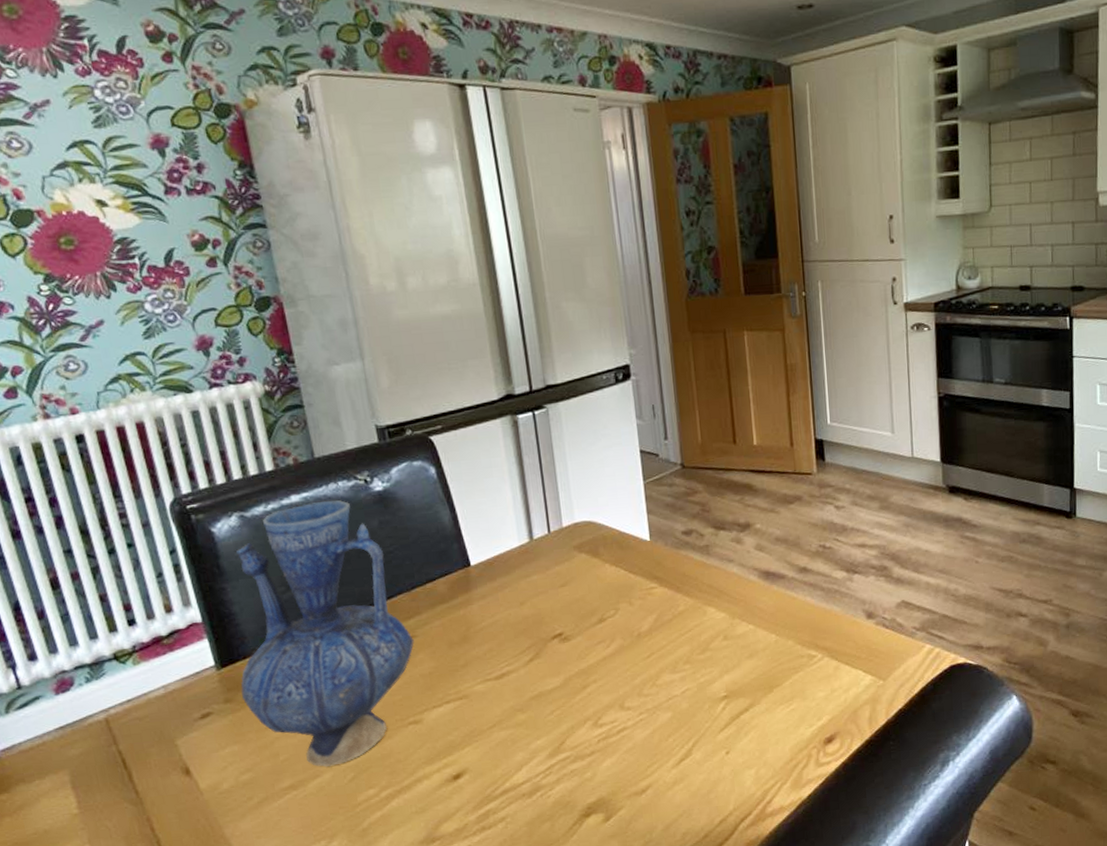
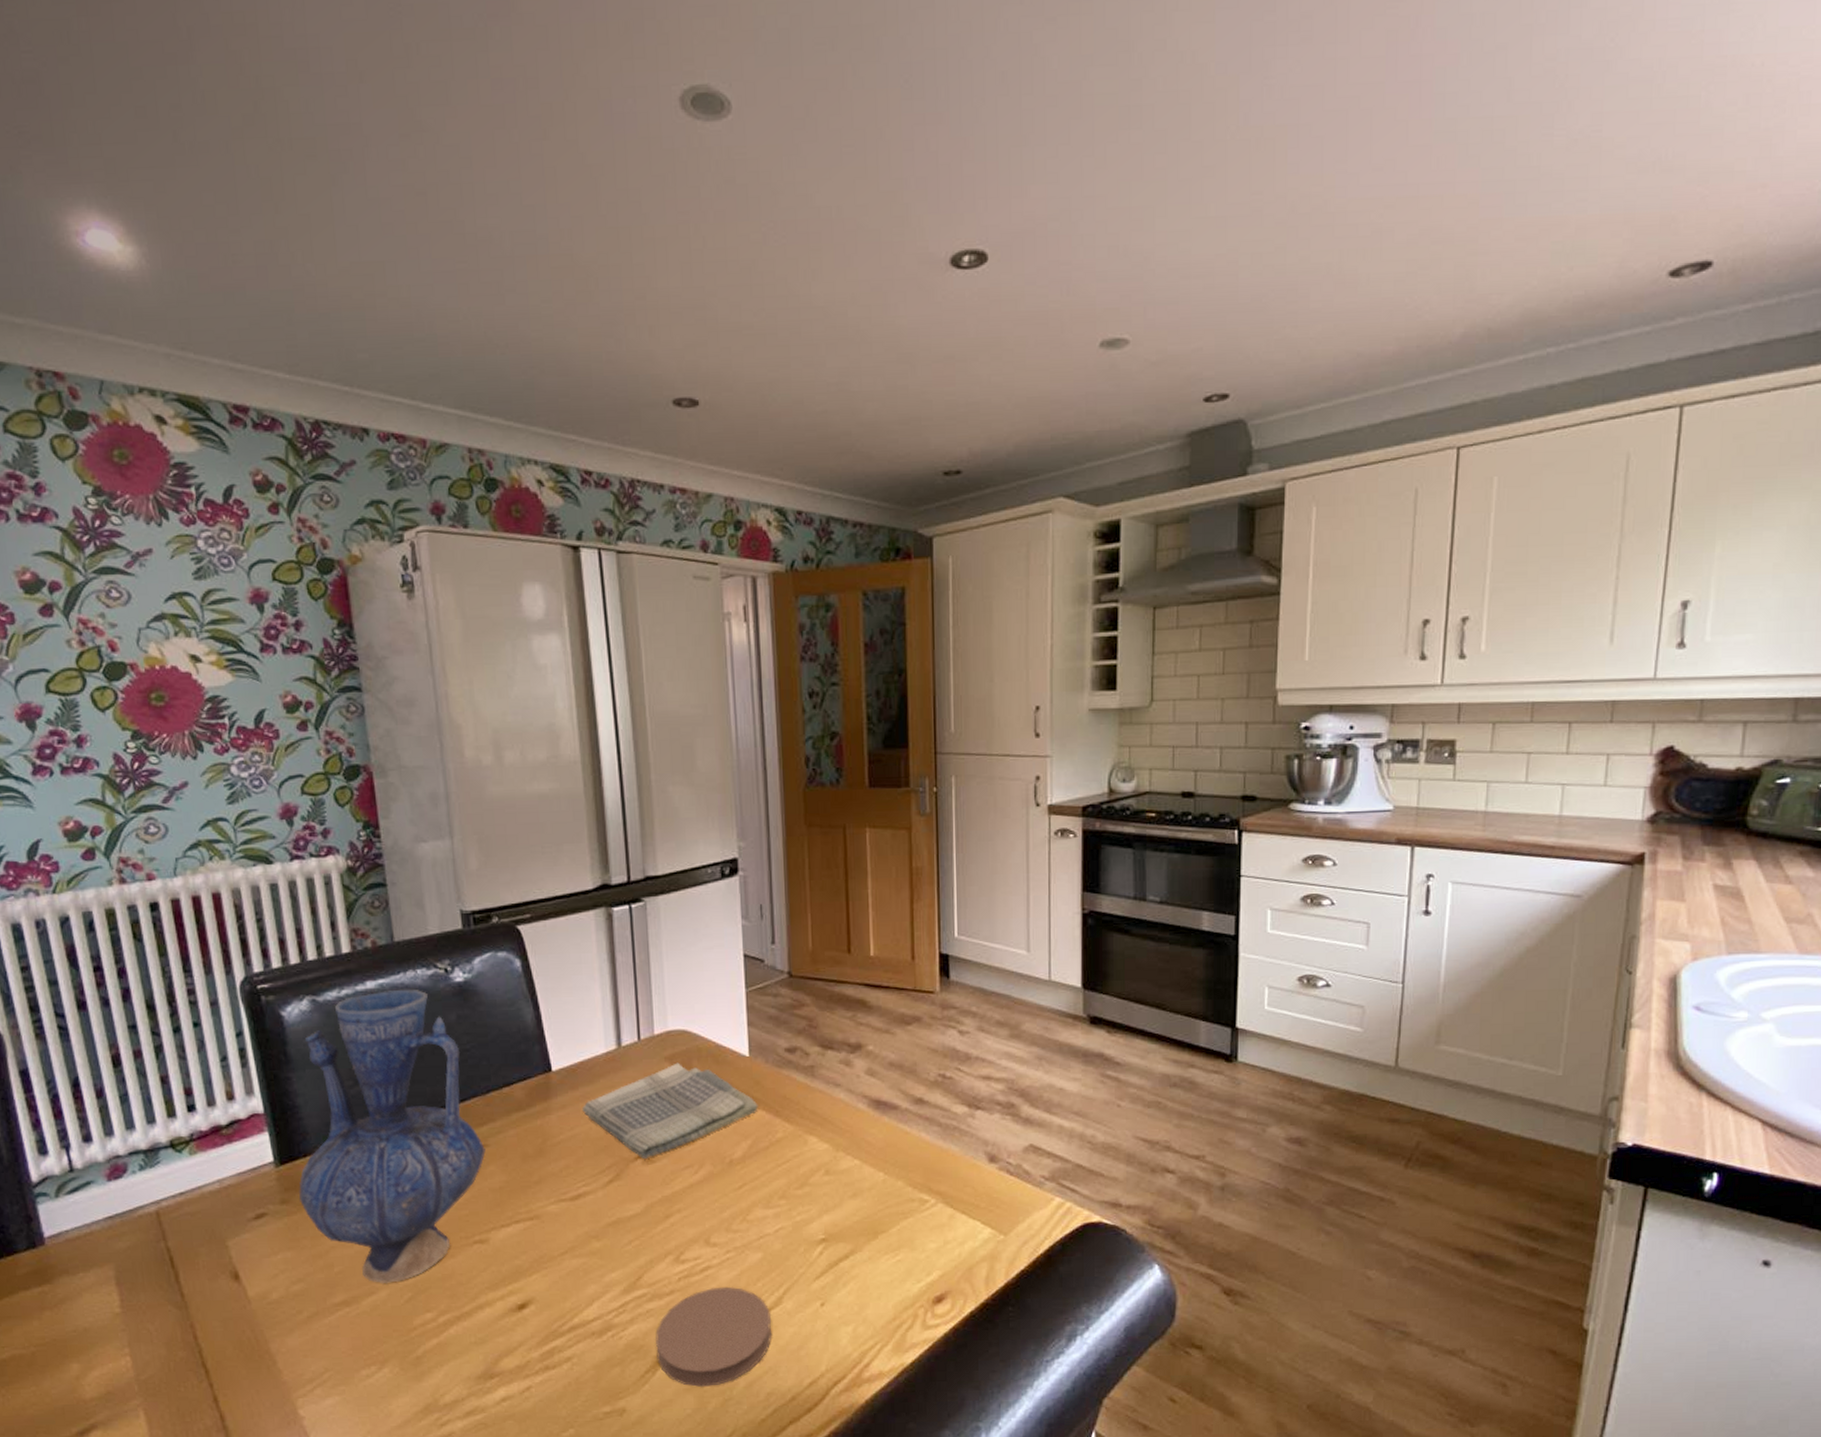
dish towel: none [500,550,661,638] -> present [581,1062,758,1159]
coaster: none [580,744,685,834] -> present [655,1286,773,1388]

